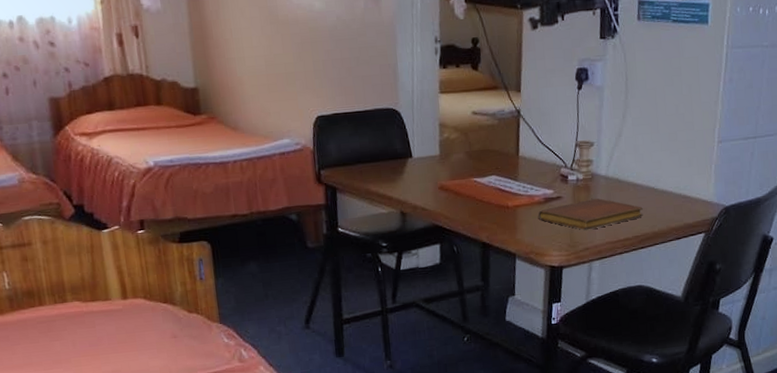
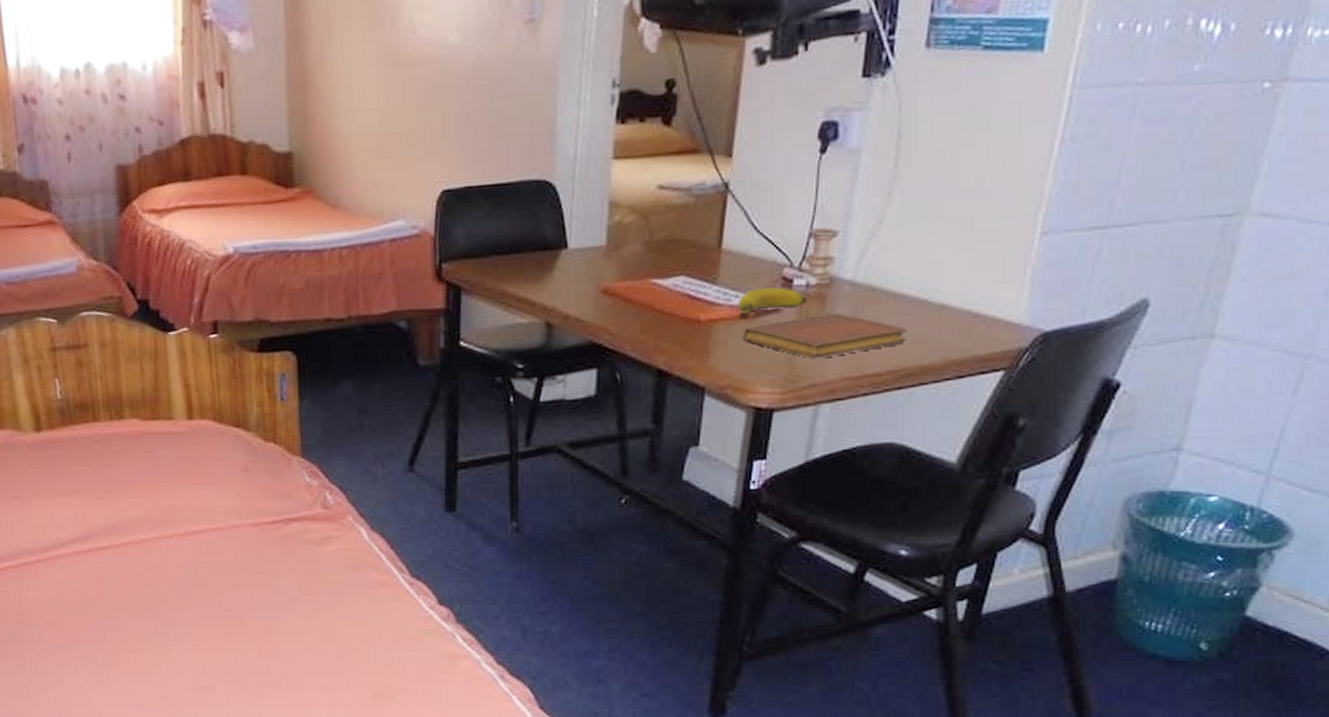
banana: none [532,181,578,204] -> present [737,287,807,318]

